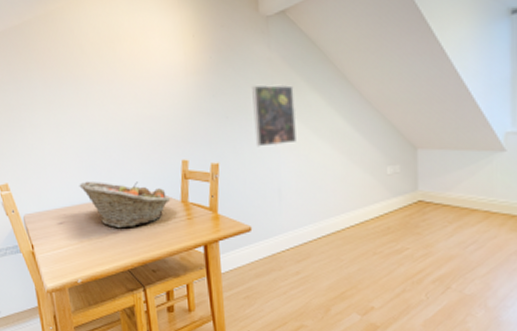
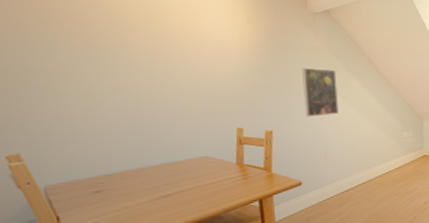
fruit basket: present [79,181,171,229] -> none [120,148,226,192]

